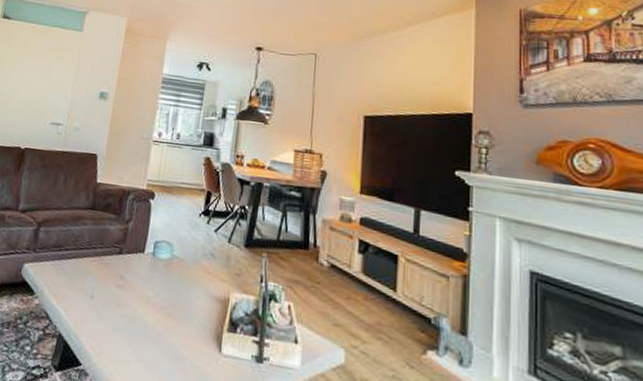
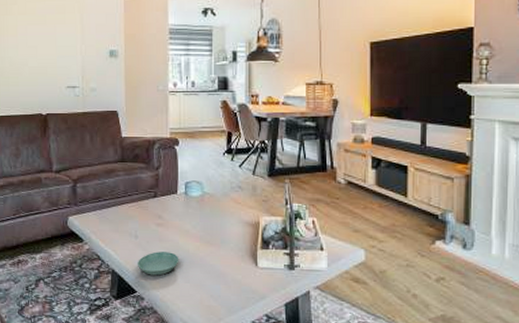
saucer: none [87,318,135,349] -> present [137,251,179,276]

